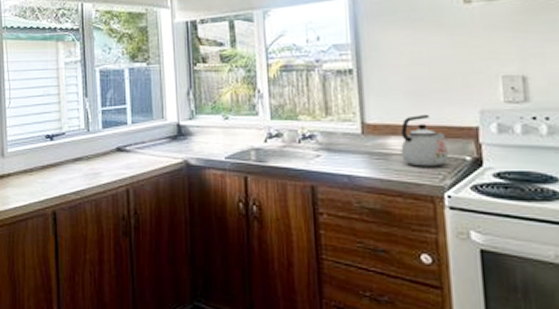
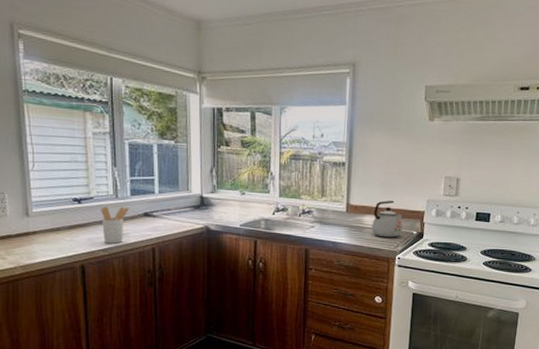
utensil holder: none [72,141,102,185] -> present [101,206,130,244]

